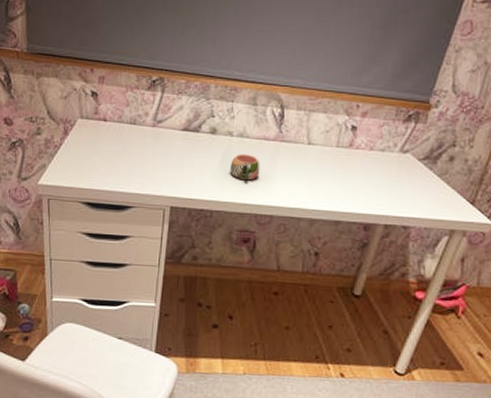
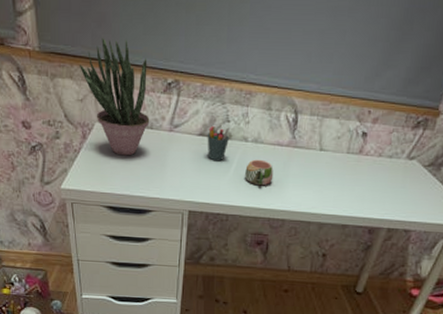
potted plant: none [66,39,133,151] -> present [80,37,150,156]
pen holder: none [191,120,214,156] -> present [207,125,229,162]

